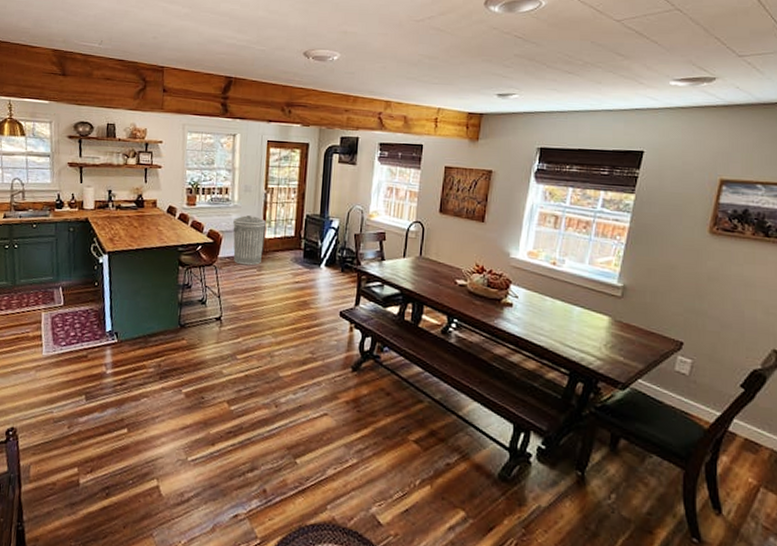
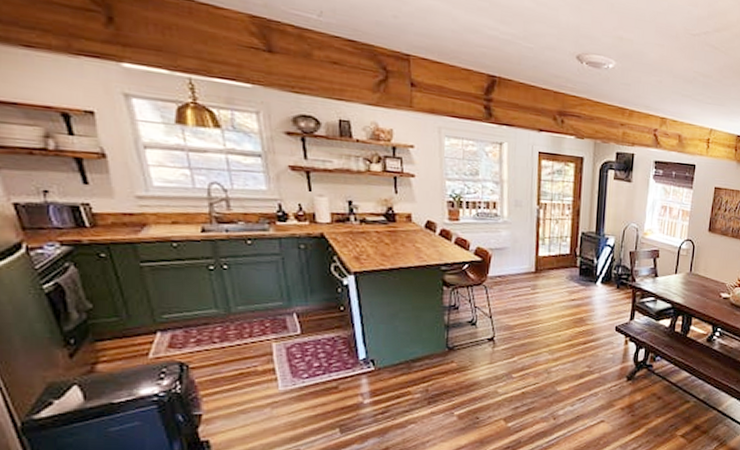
trash can: present [233,214,267,266] -> none [503,231,540,284]

